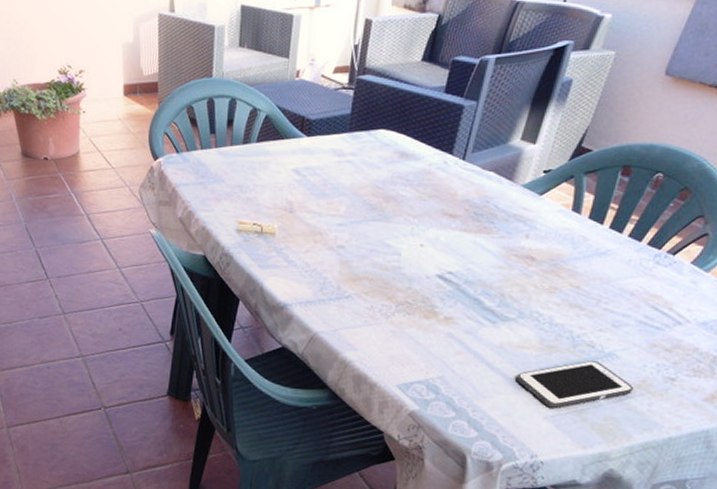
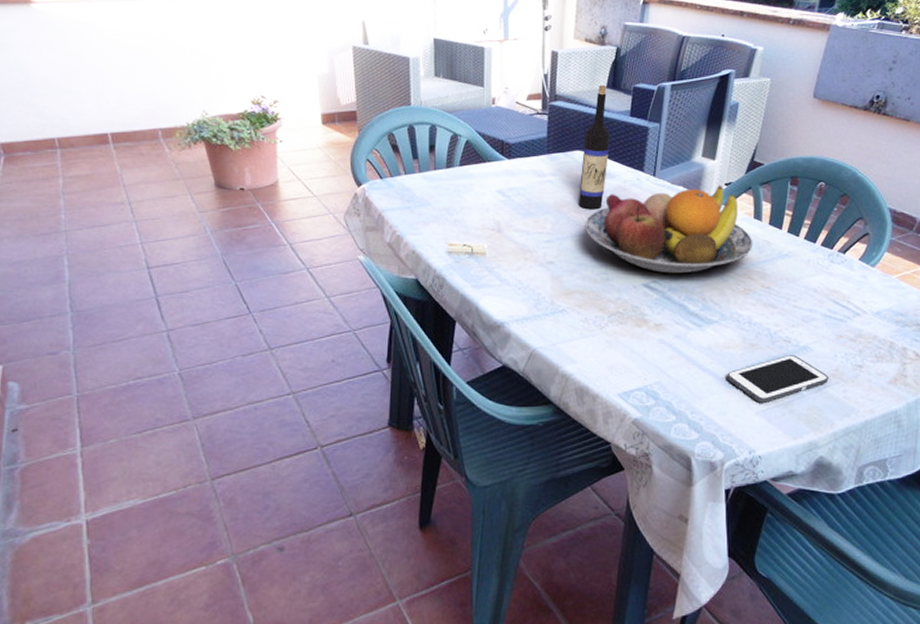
wine bottle: none [376,58,422,194] -> present [578,85,610,210]
fruit bowl: none [381,172,568,267] -> present [585,185,753,274]

